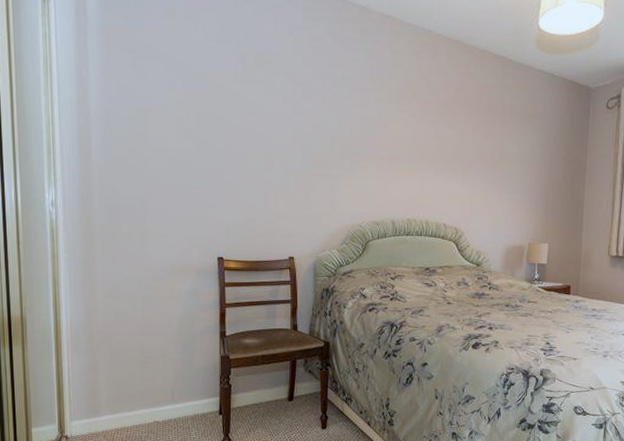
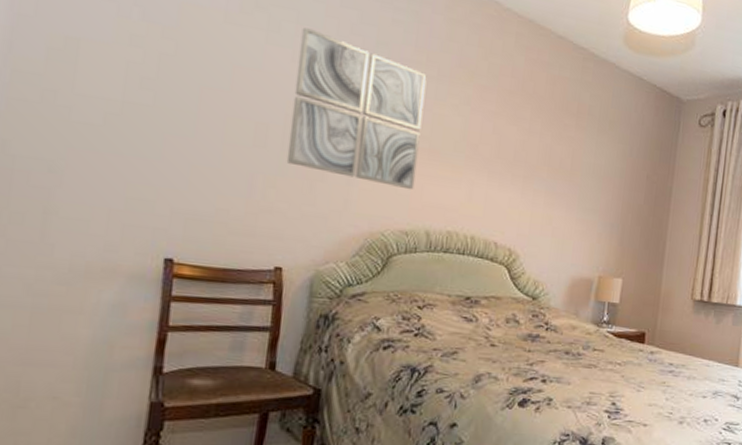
wall art: none [288,76,381,190] -> present [286,27,427,190]

